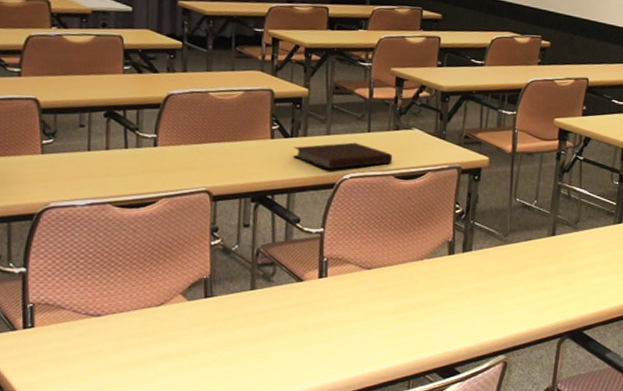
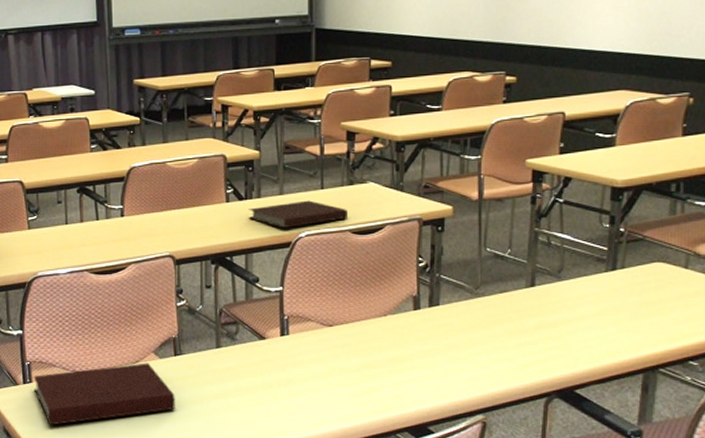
notebook: none [36,305,203,376] -> present [33,363,175,426]

